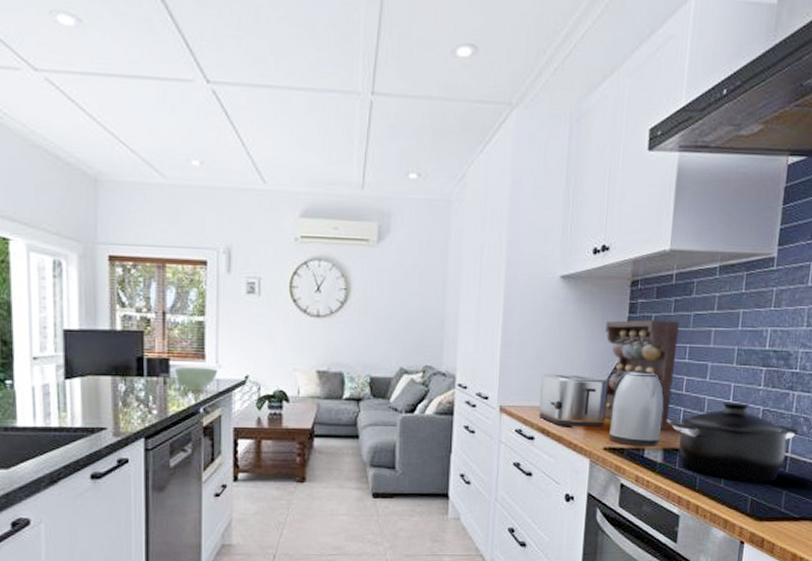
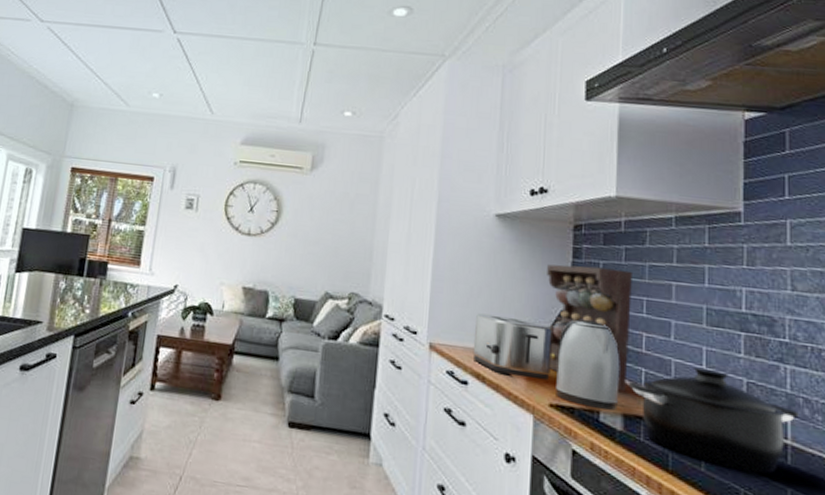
bowl: present [174,367,218,391] -> none [110,271,150,296]

